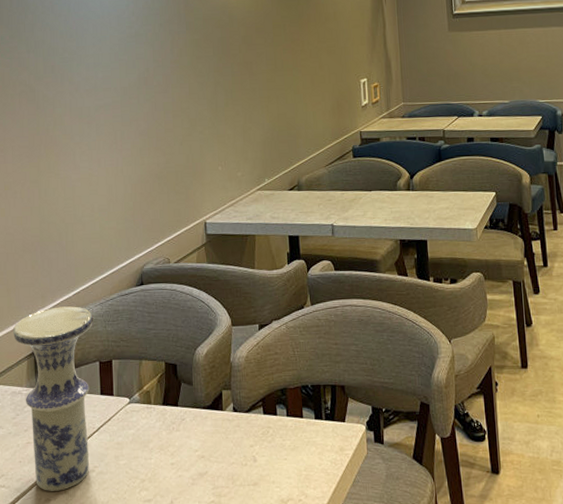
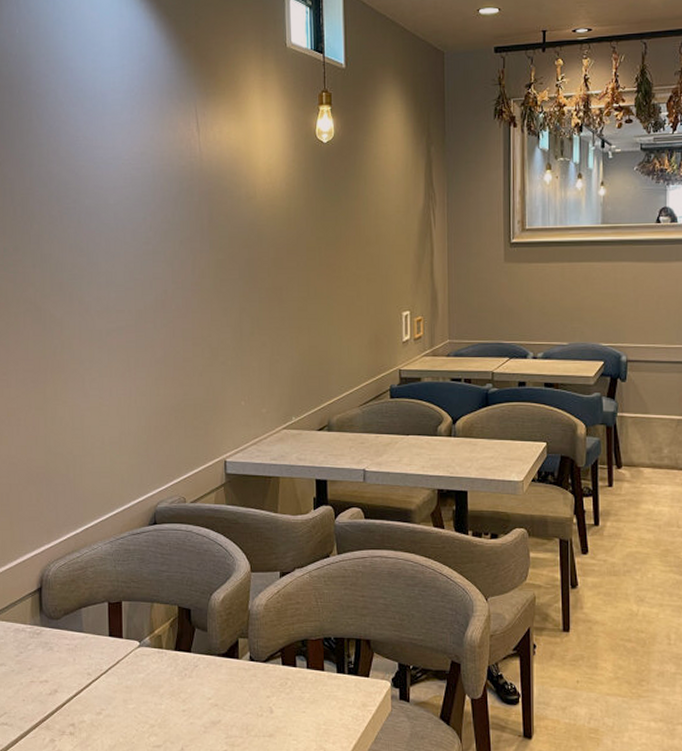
vase: present [13,306,93,491] -> none [17,543,102,732]

